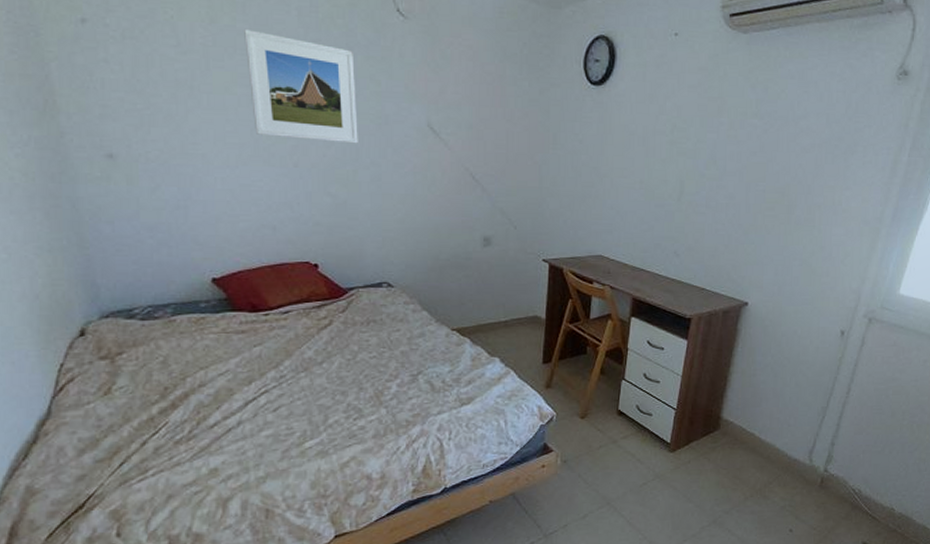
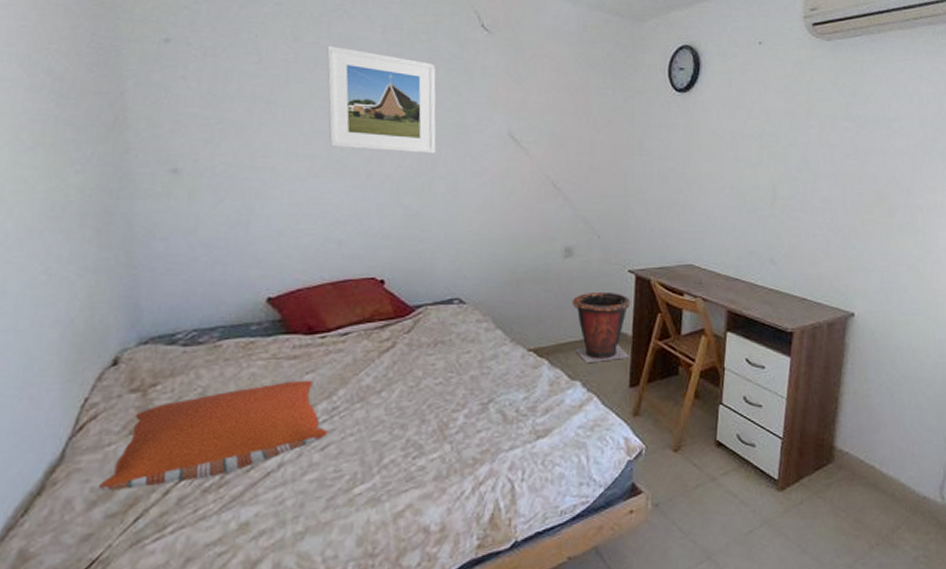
pillow: none [85,352,278,441] -> present [99,380,328,491]
waste bin: none [490,278,544,341] -> present [571,291,631,362]

